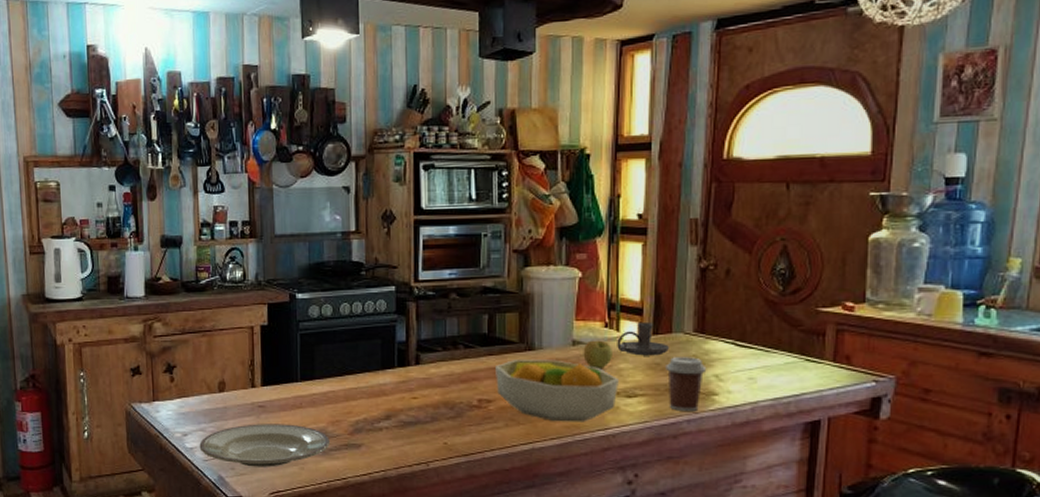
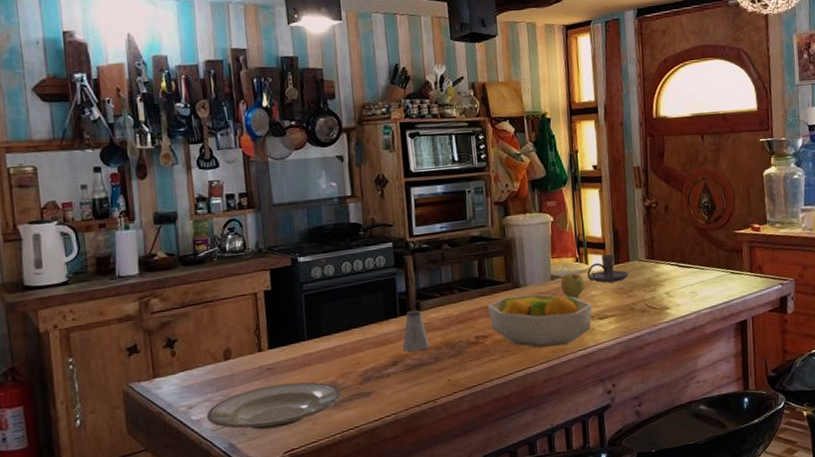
saltshaker: none [397,362,427,407] -> present [402,309,430,352]
coffee cup: present [666,357,707,411] -> none [627,279,660,326]

